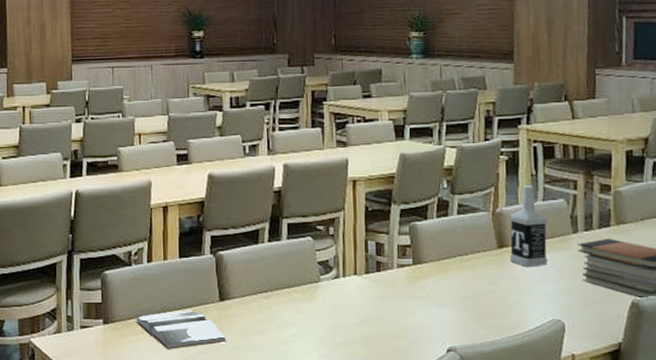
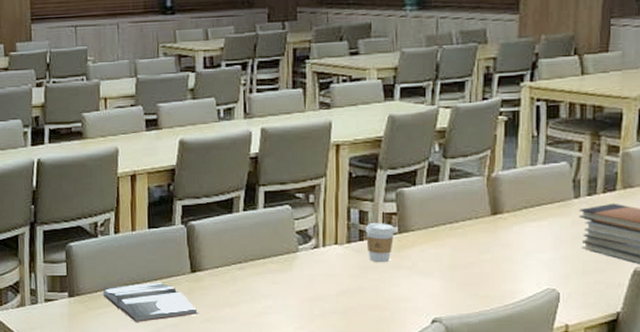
coffee cup: none [383,255,410,293] -> present [366,223,395,263]
vodka: present [509,185,548,268] -> none [503,147,547,235]

